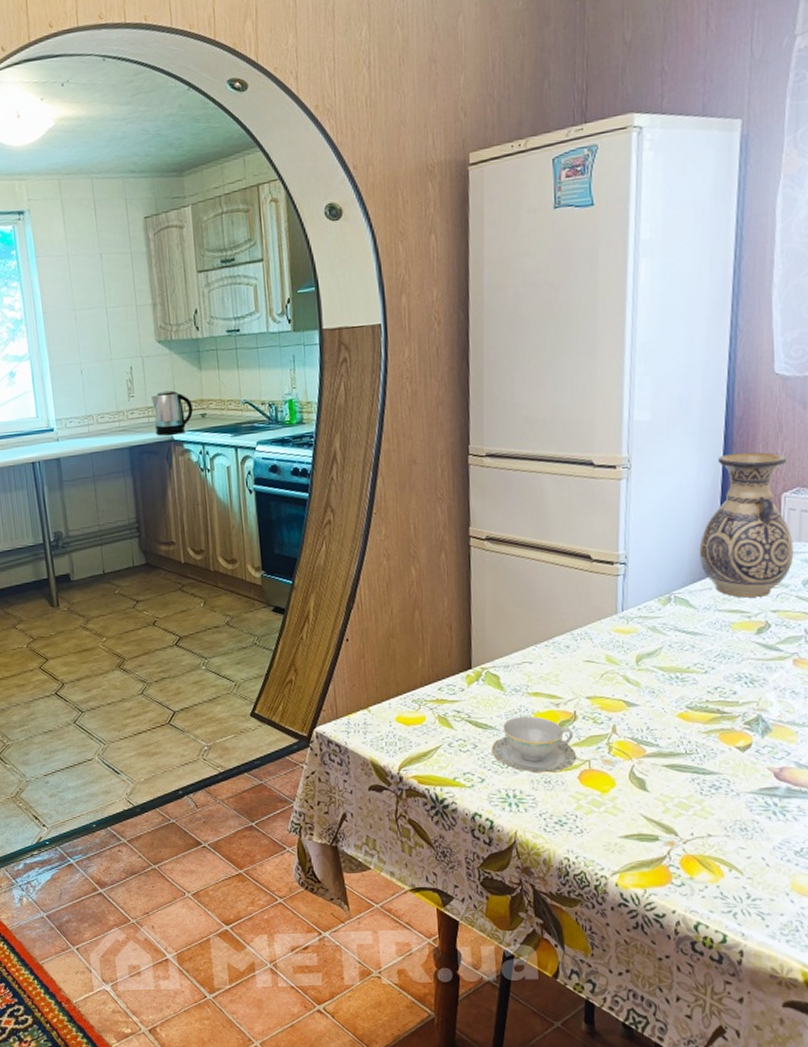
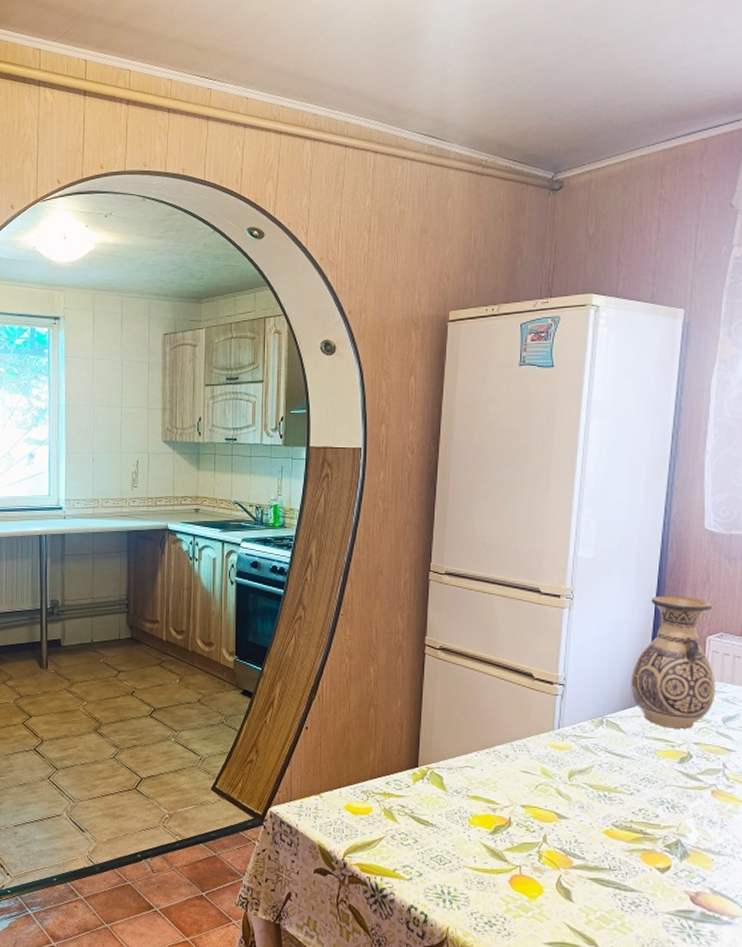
kettle: present [151,390,194,436] -> none [152,485,189,524]
teacup: present [491,716,576,773] -> none [431,817,508,874]

